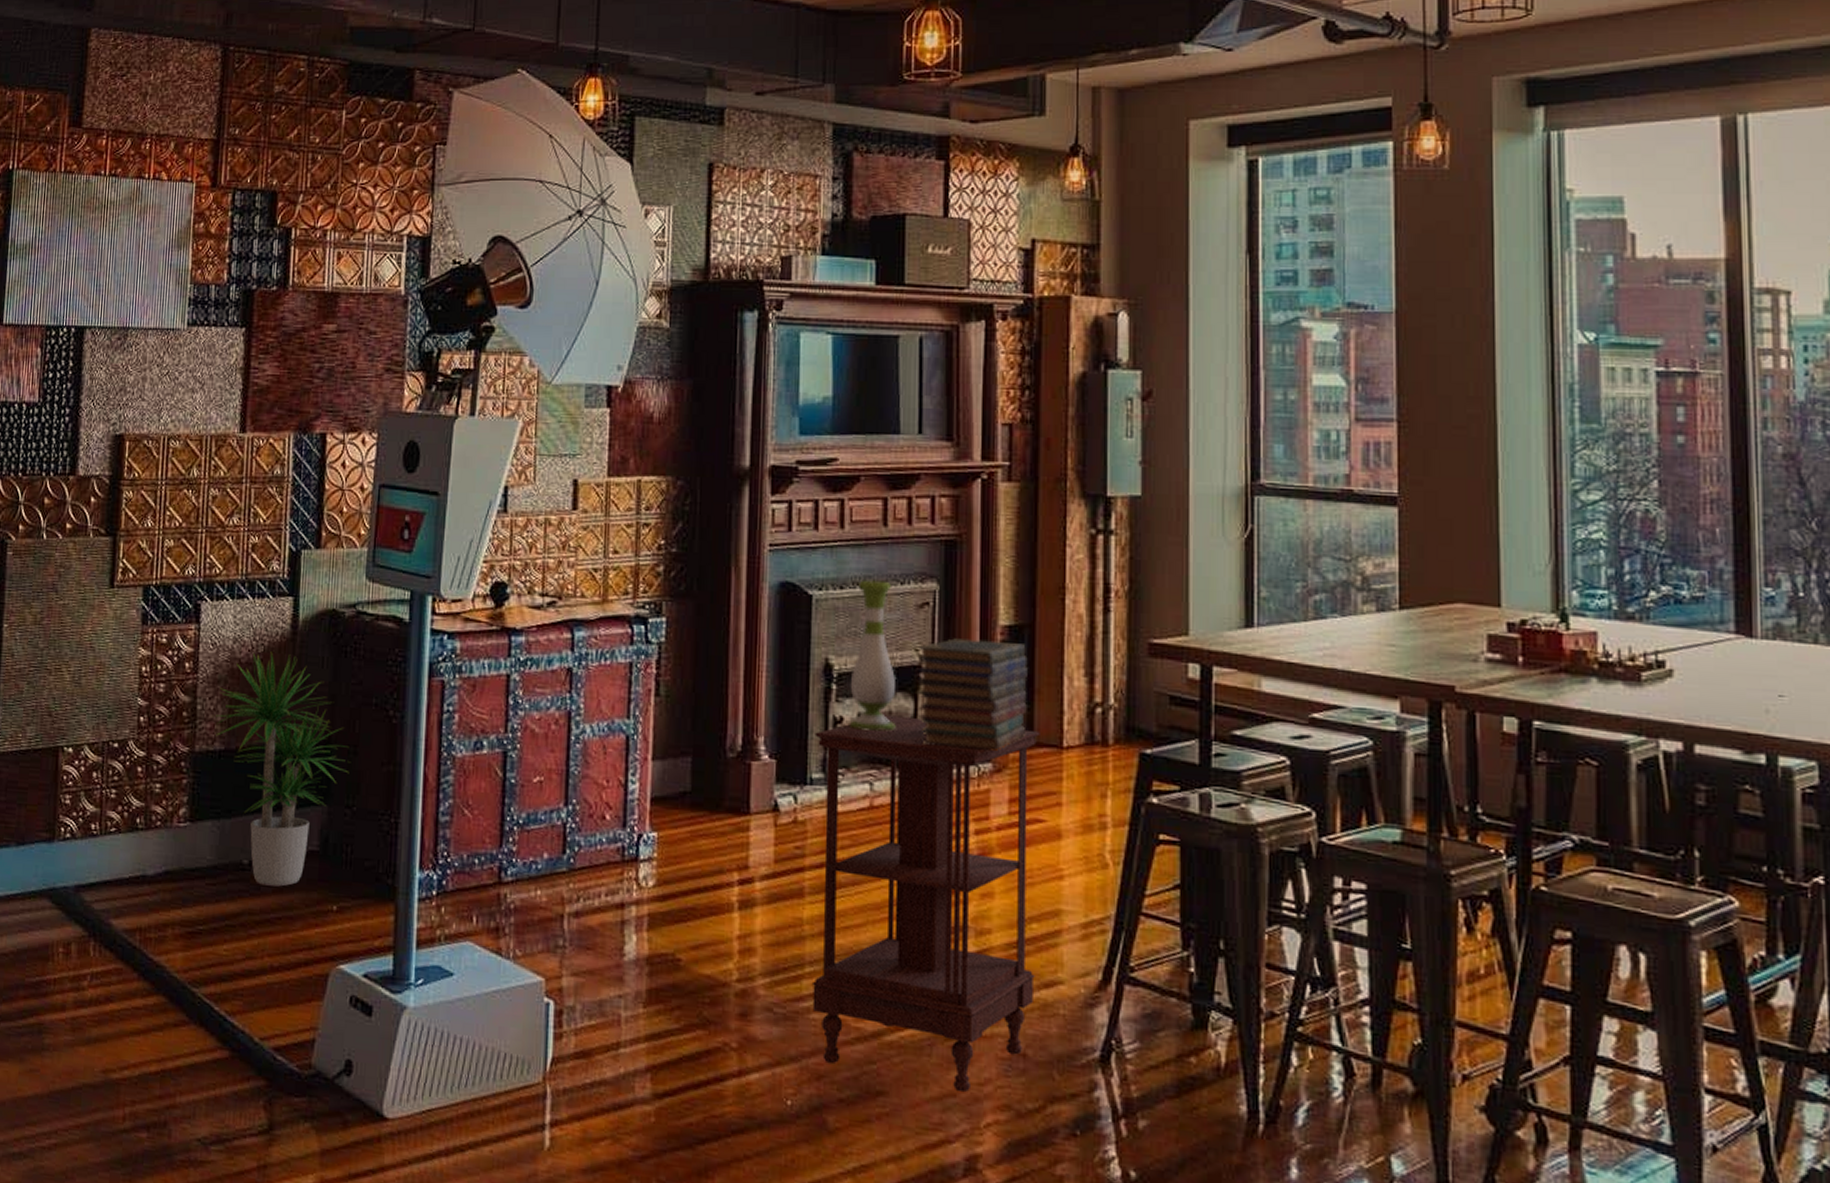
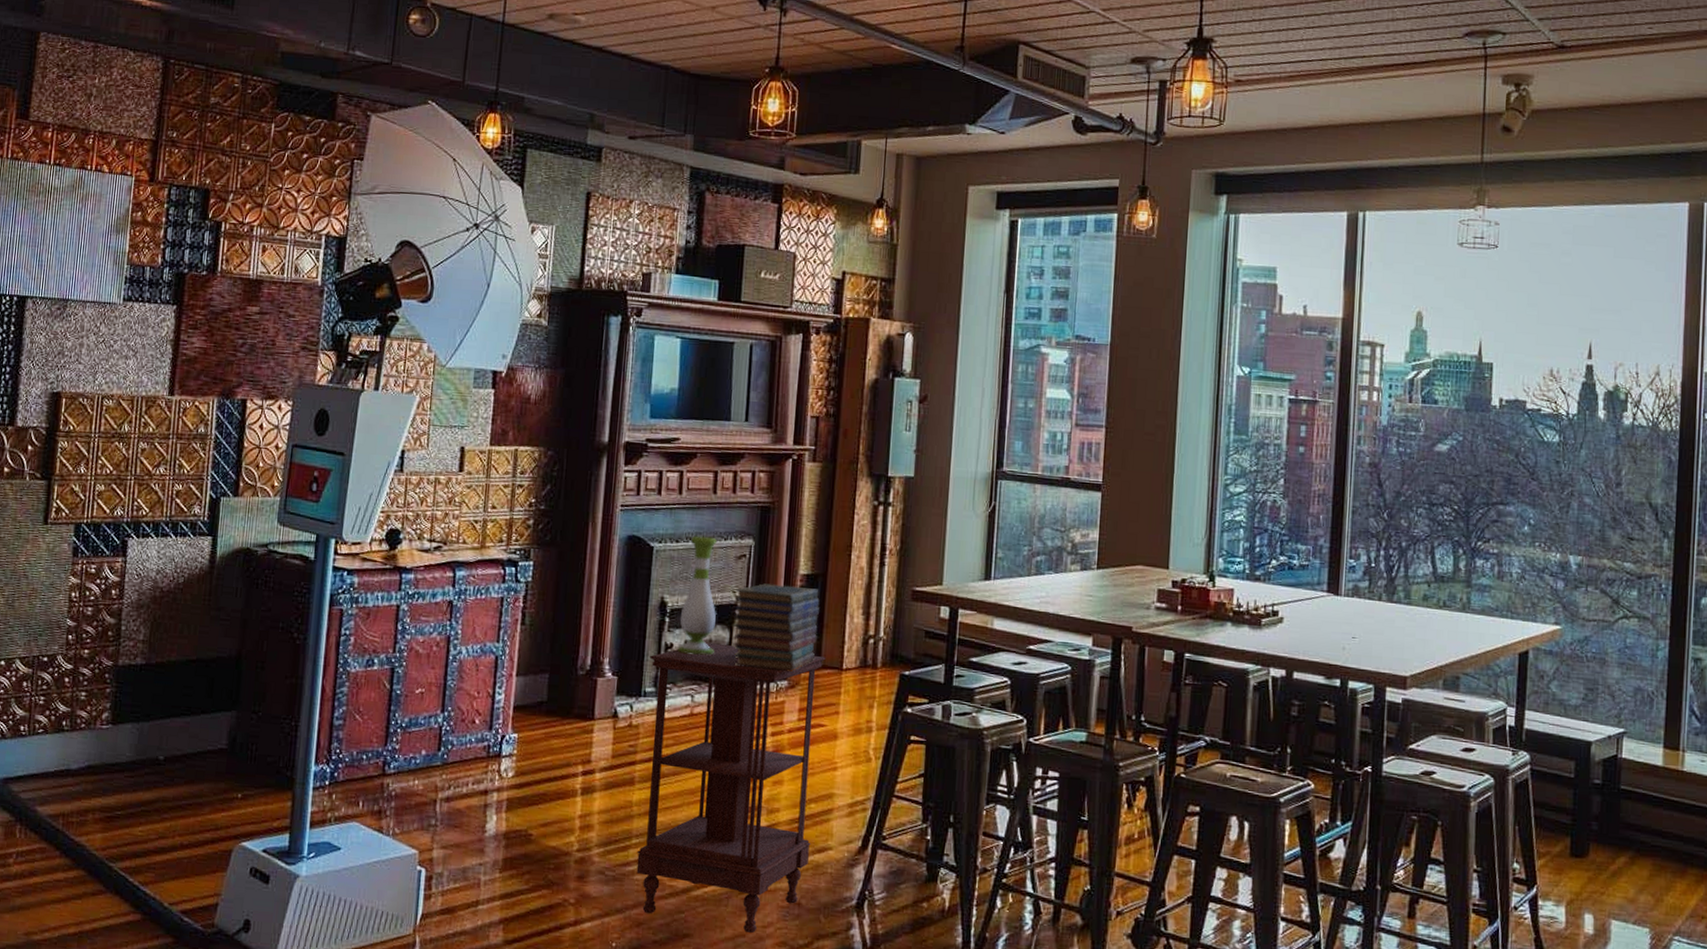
potted plant: present [210,652,350,887] -> none [133,582,257,779]

